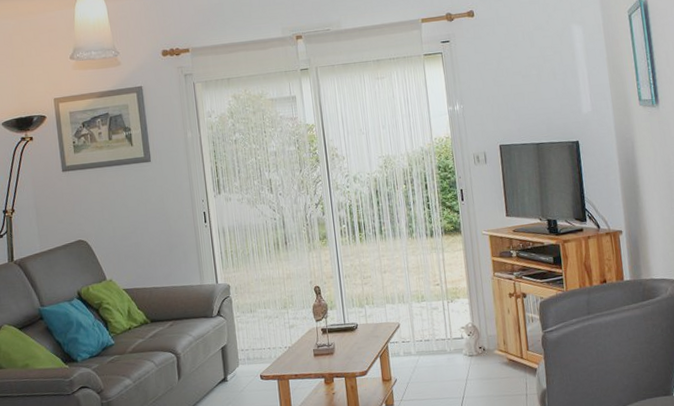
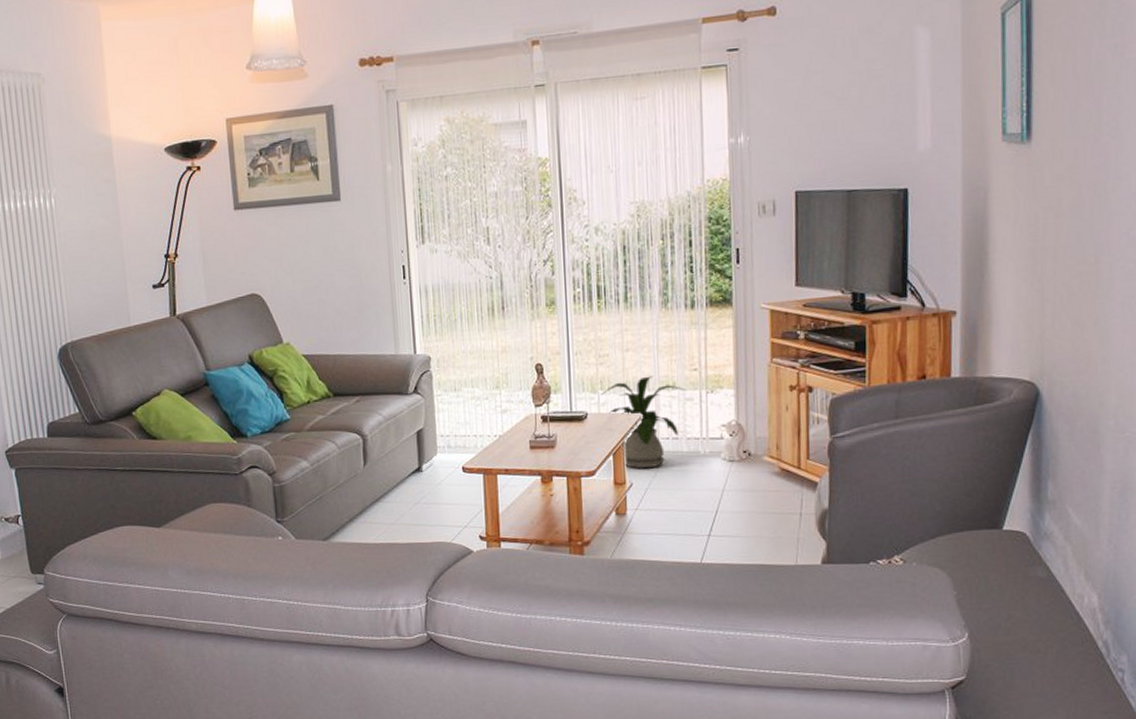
house plant: none [367,291,432,367] -> present [601,376,686,468]

